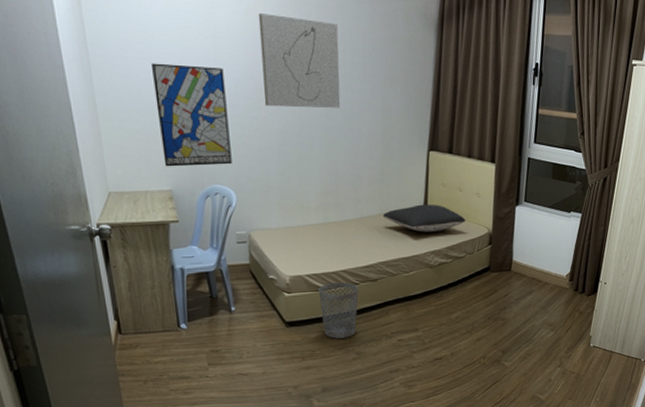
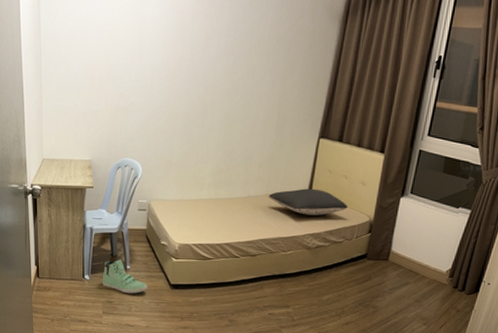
wall art: present [152,63,232,167] -> none [87,52,144,141]
sneaker: none [202,301,259,339] -> present [102,259,148,294]
wall art: present [258,12,341,109] -> none [175,7,247,95]
wastebasket: present [318,282,359,339] -> none [202,253,239,305]

